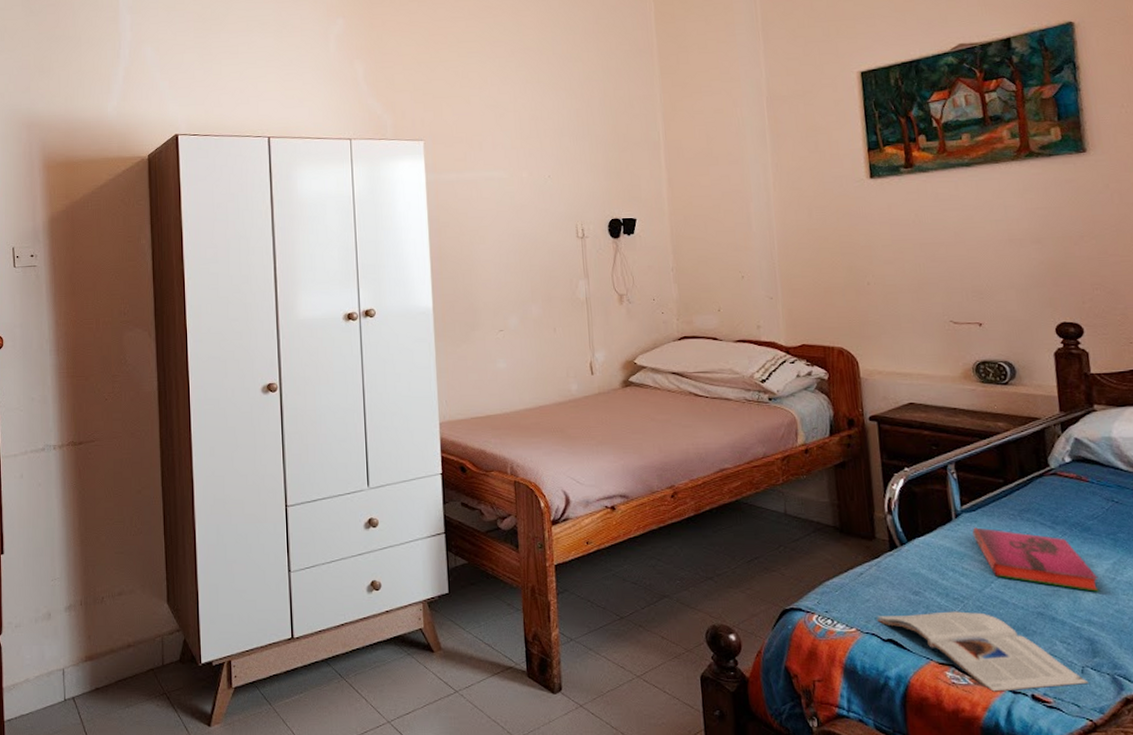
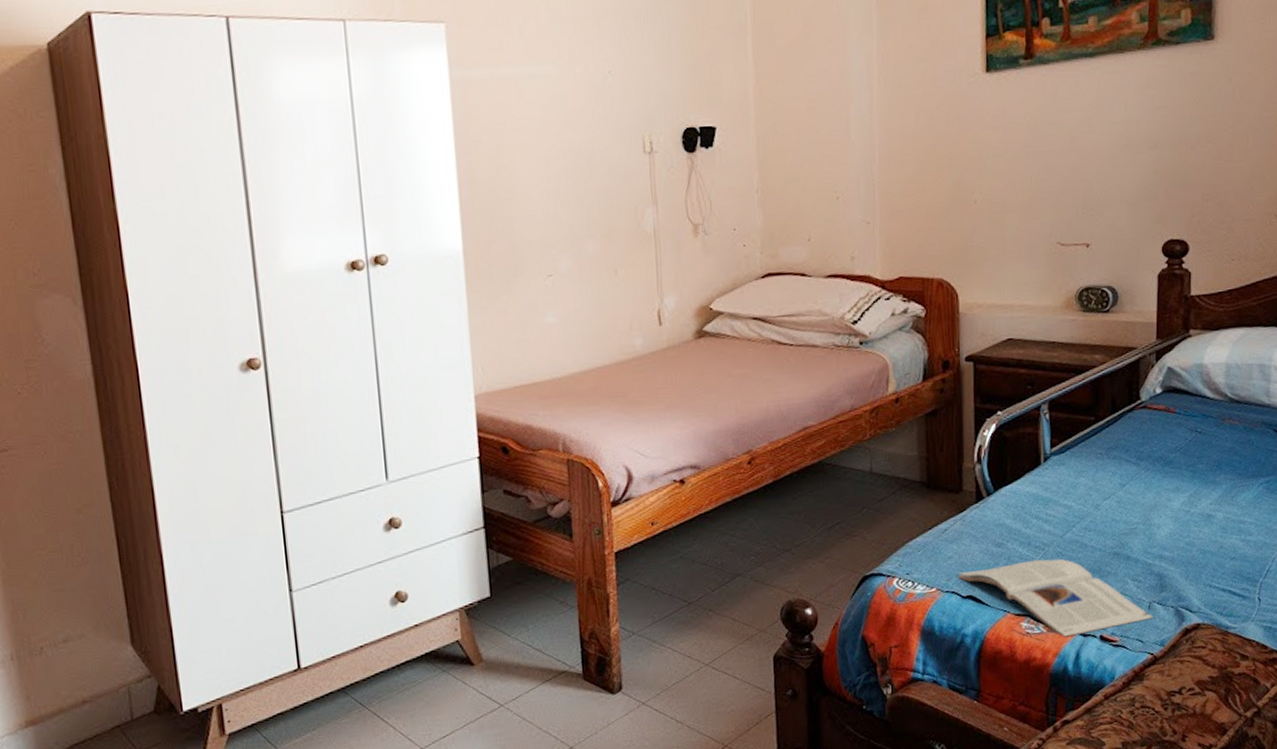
hardback book: present [972,527,1099,592] -> none [1059,470,1174,527]

